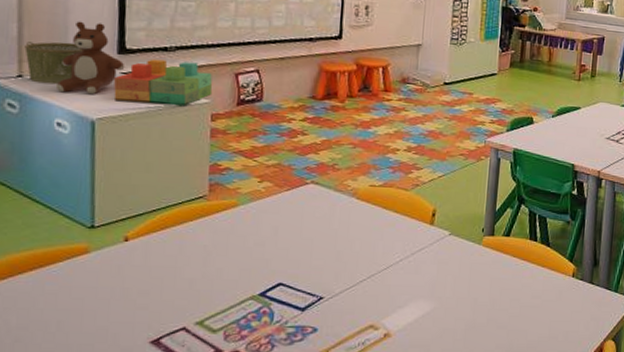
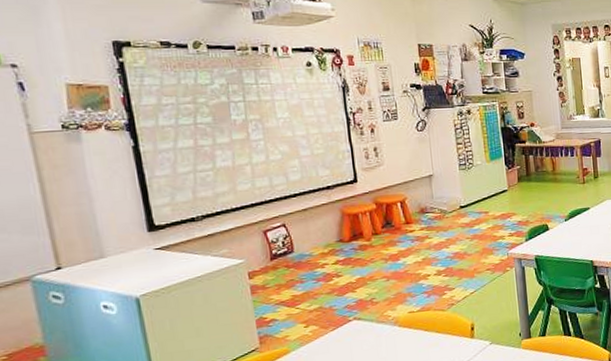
basket: present [24,42,83,85] -> none [57,228,114,272]
teddy bear: present [55,21,125,95] -> none [94,205,158,277]
toy blocks: present [113,59,213,107] -> none [148,227,246,276]

